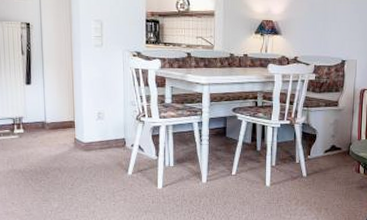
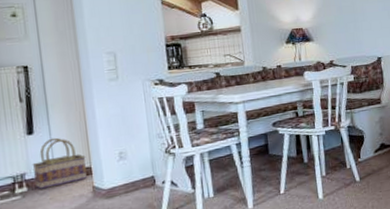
basket: none [28,90,71,134] -> present [32,137,87,190]

